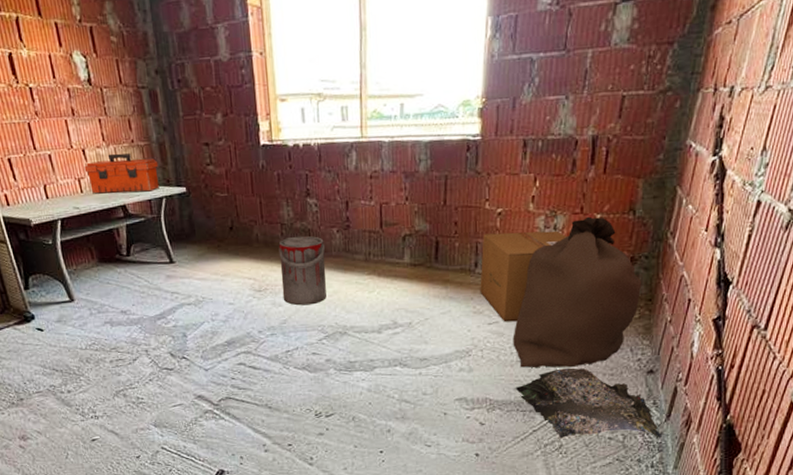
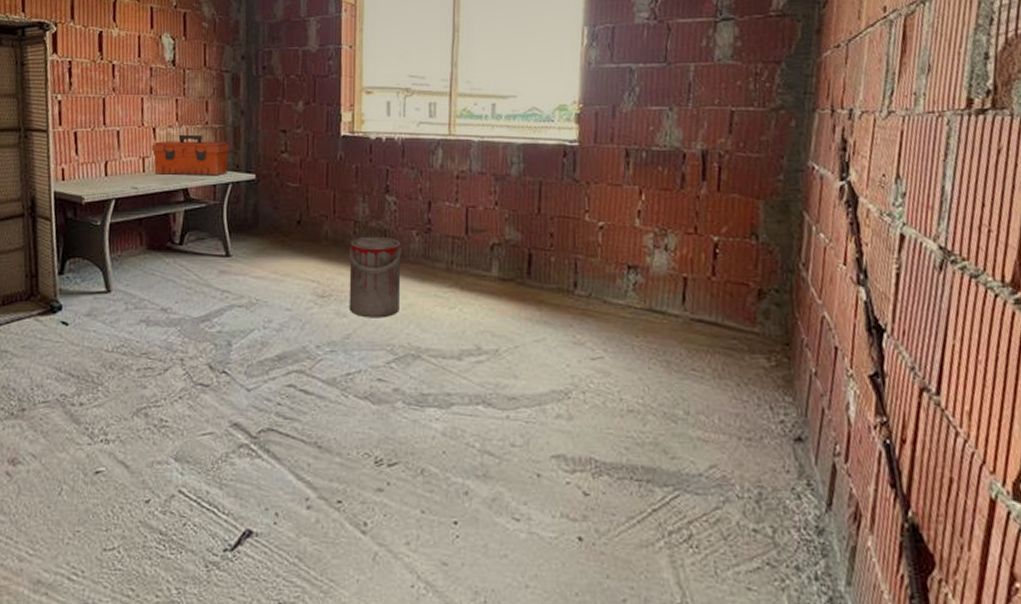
box: present [480,230,567,322] -> none [580,249,681,359]
trash bag: present [513,216,642,368] -> none [621,238,776,425]
debris pile: present [516,367,662,438] -> none [628,425,824,535]

